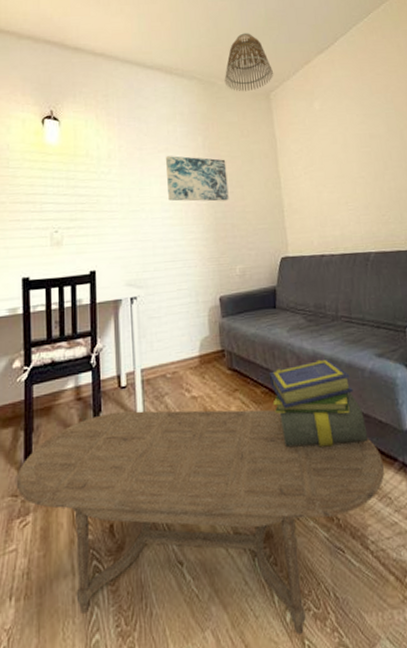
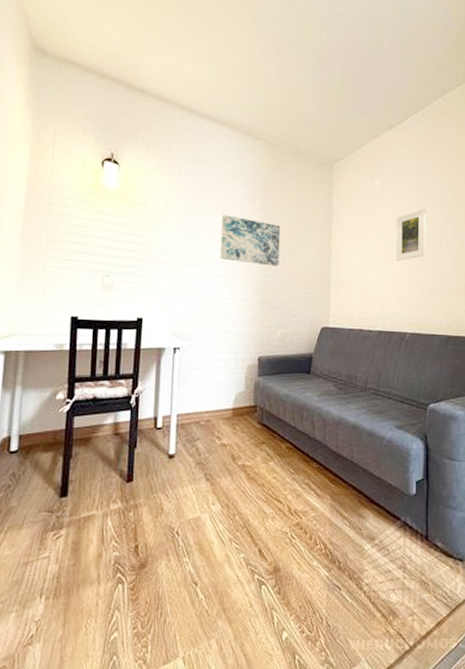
coffee table: present [16,409,385,634] -> none [52,449,388,650]
lamp shade: present [224,33,274,92] -> none [289,97,340,160]
stack of books: present [268,358,369,448] -> none [295,424,377,501]
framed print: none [341,124,378,180] -> present [396,208,427,261]

